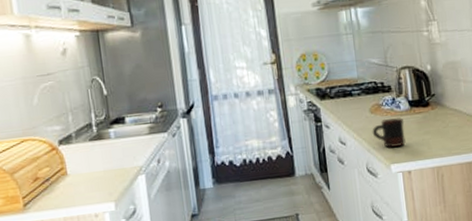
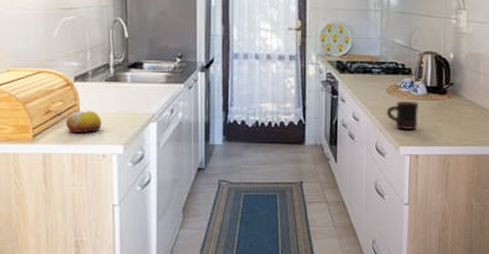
fruit: none [54,172,91,197] -> present [65,111,102,133]

